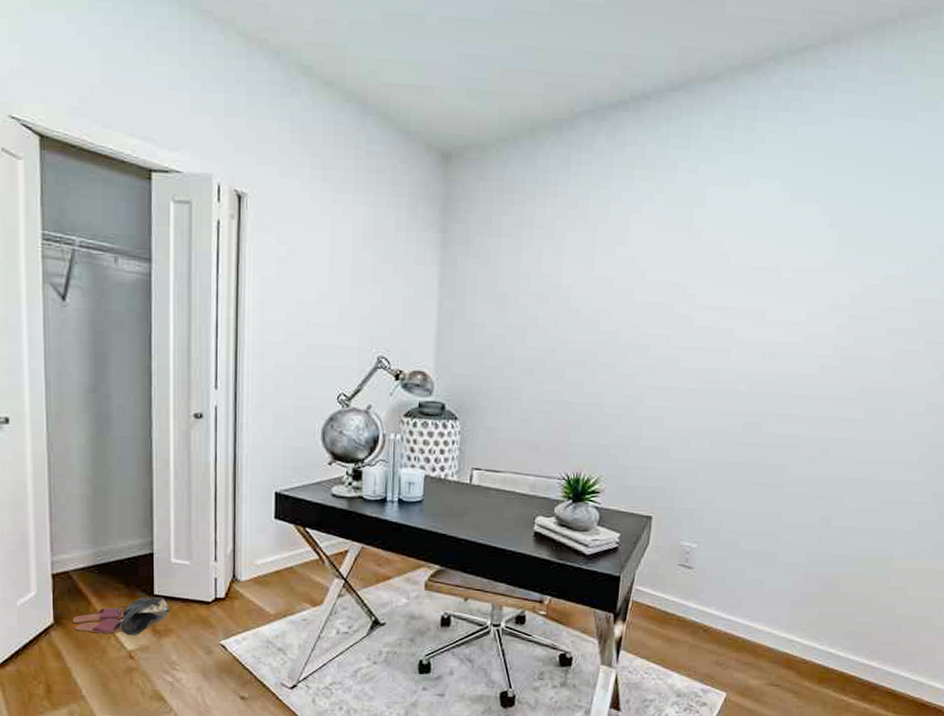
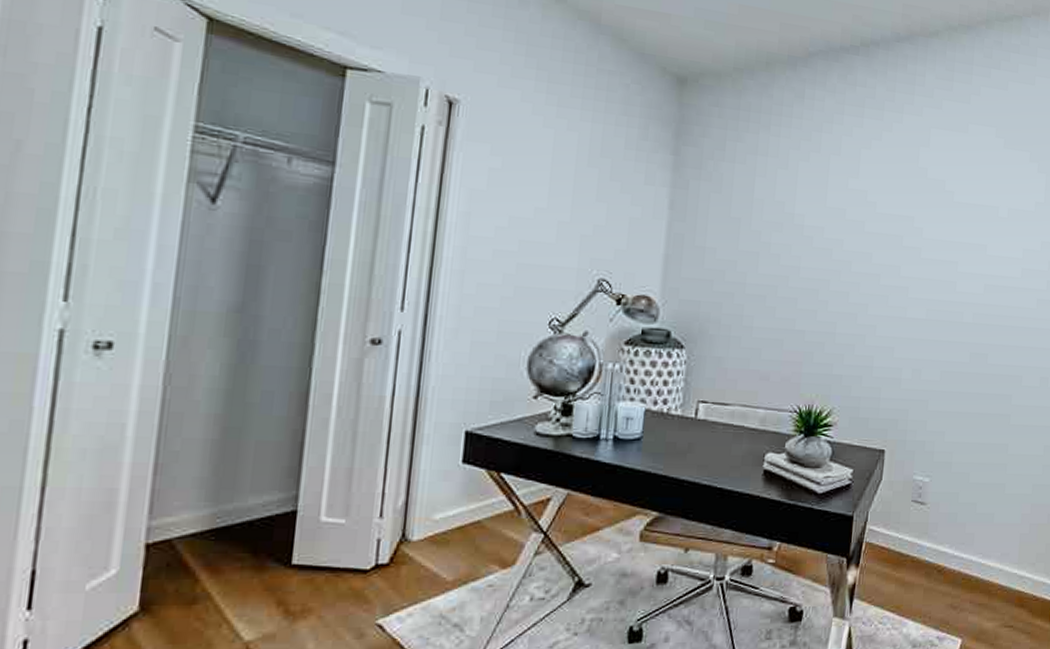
slippers: present [72,608,126,634] -> none [167,585,249,621]
shoe: present [117,597,170,636] -> none [236,568,312,622]

